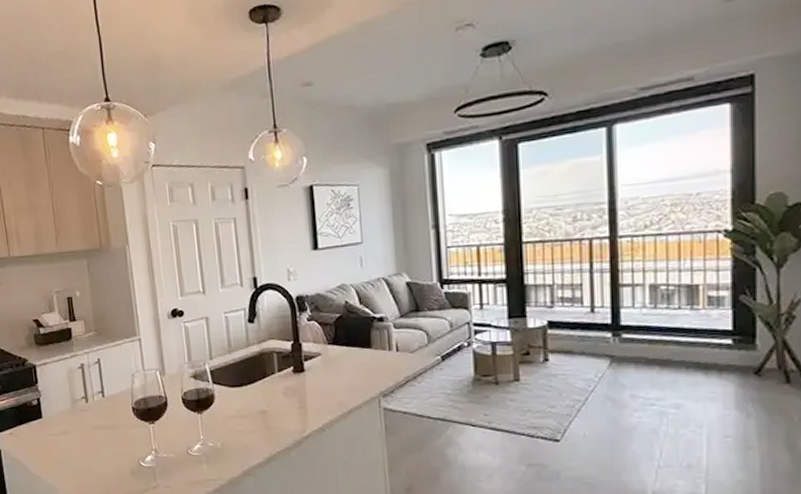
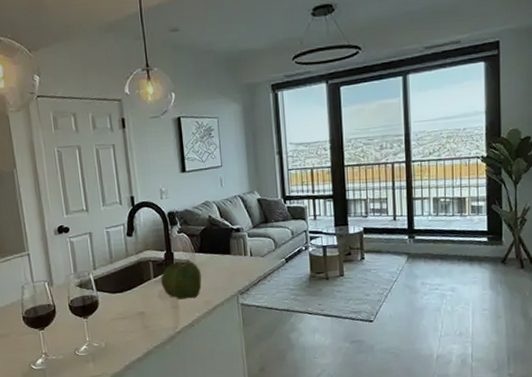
cabbage: none [286,354,336,399] -> present [161,261,202,300]

